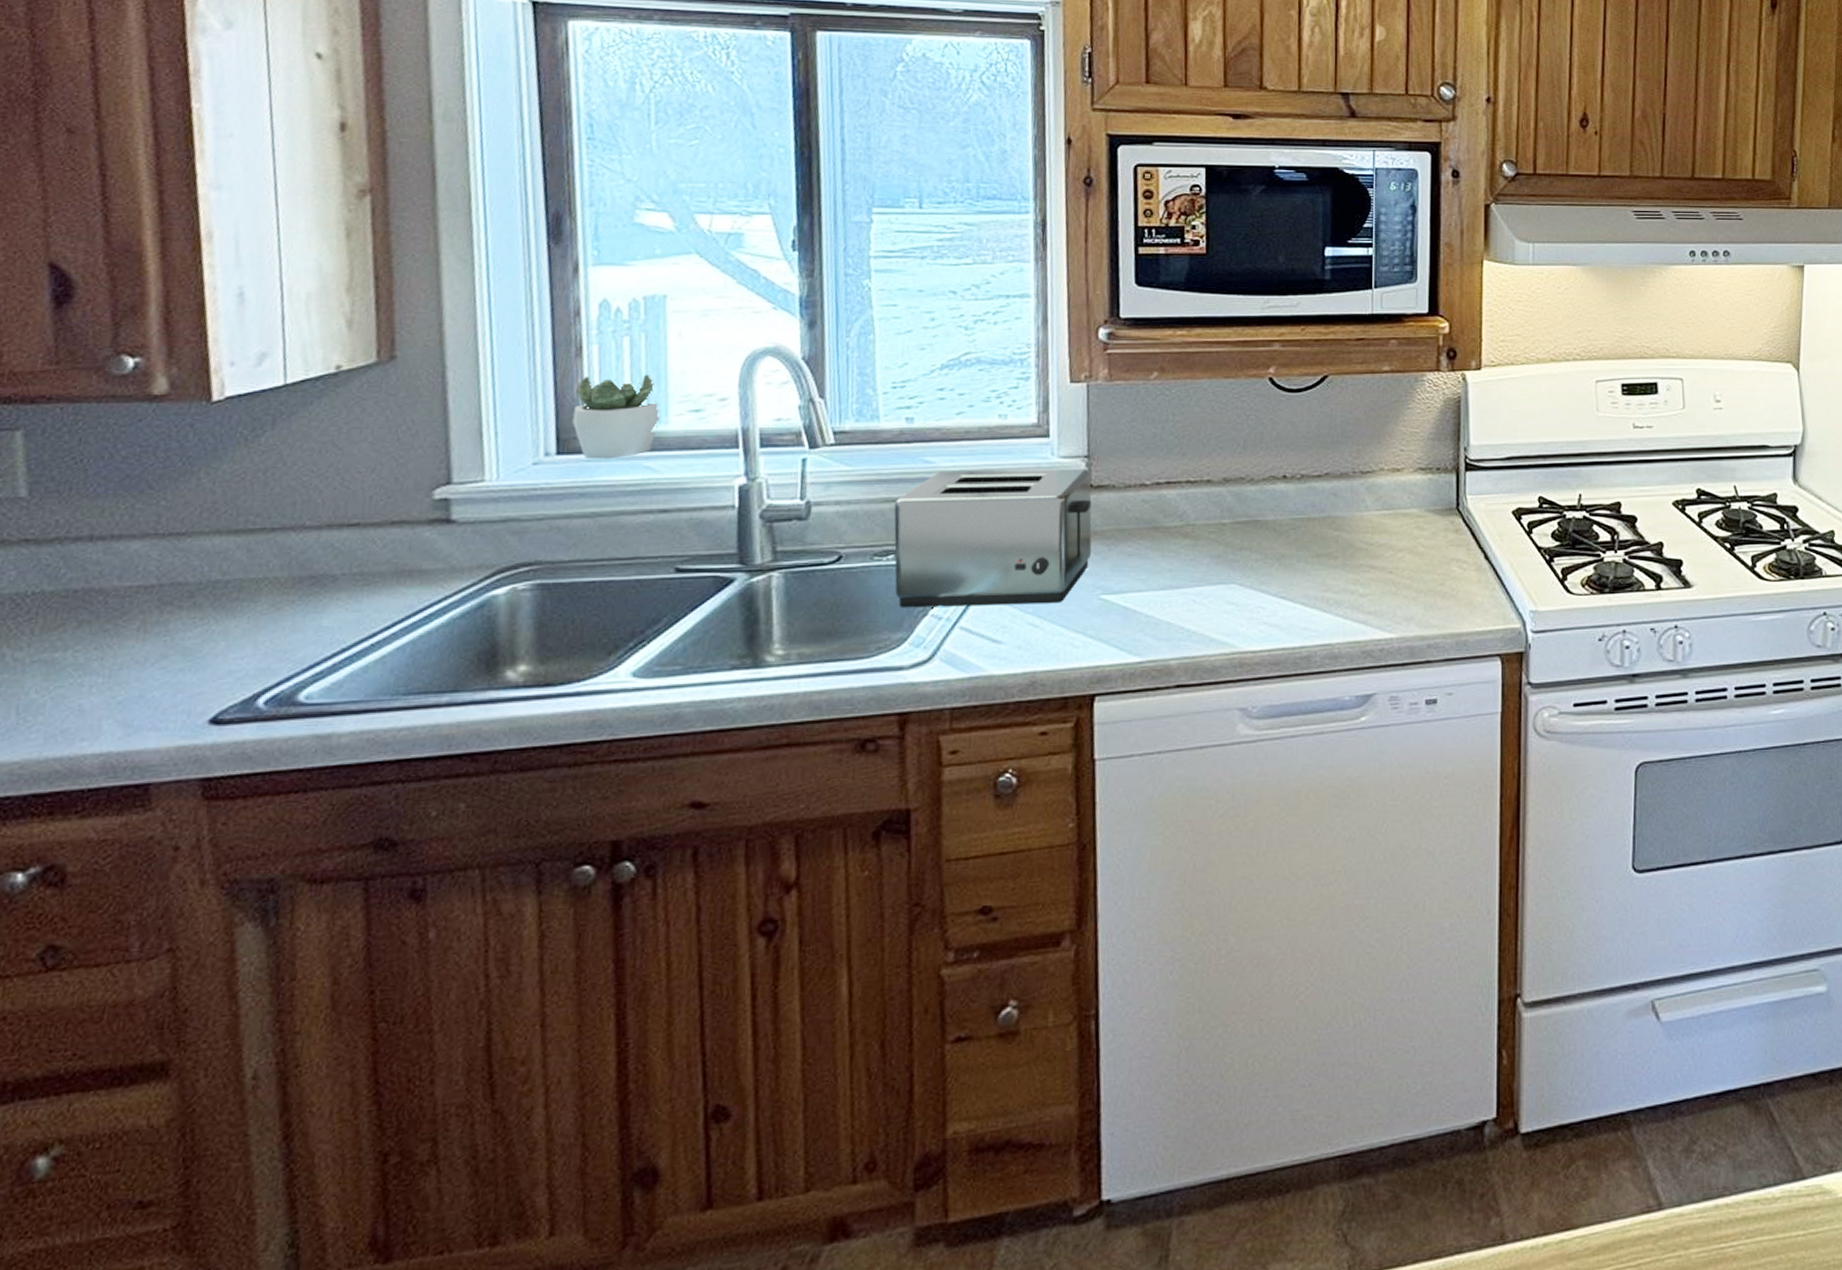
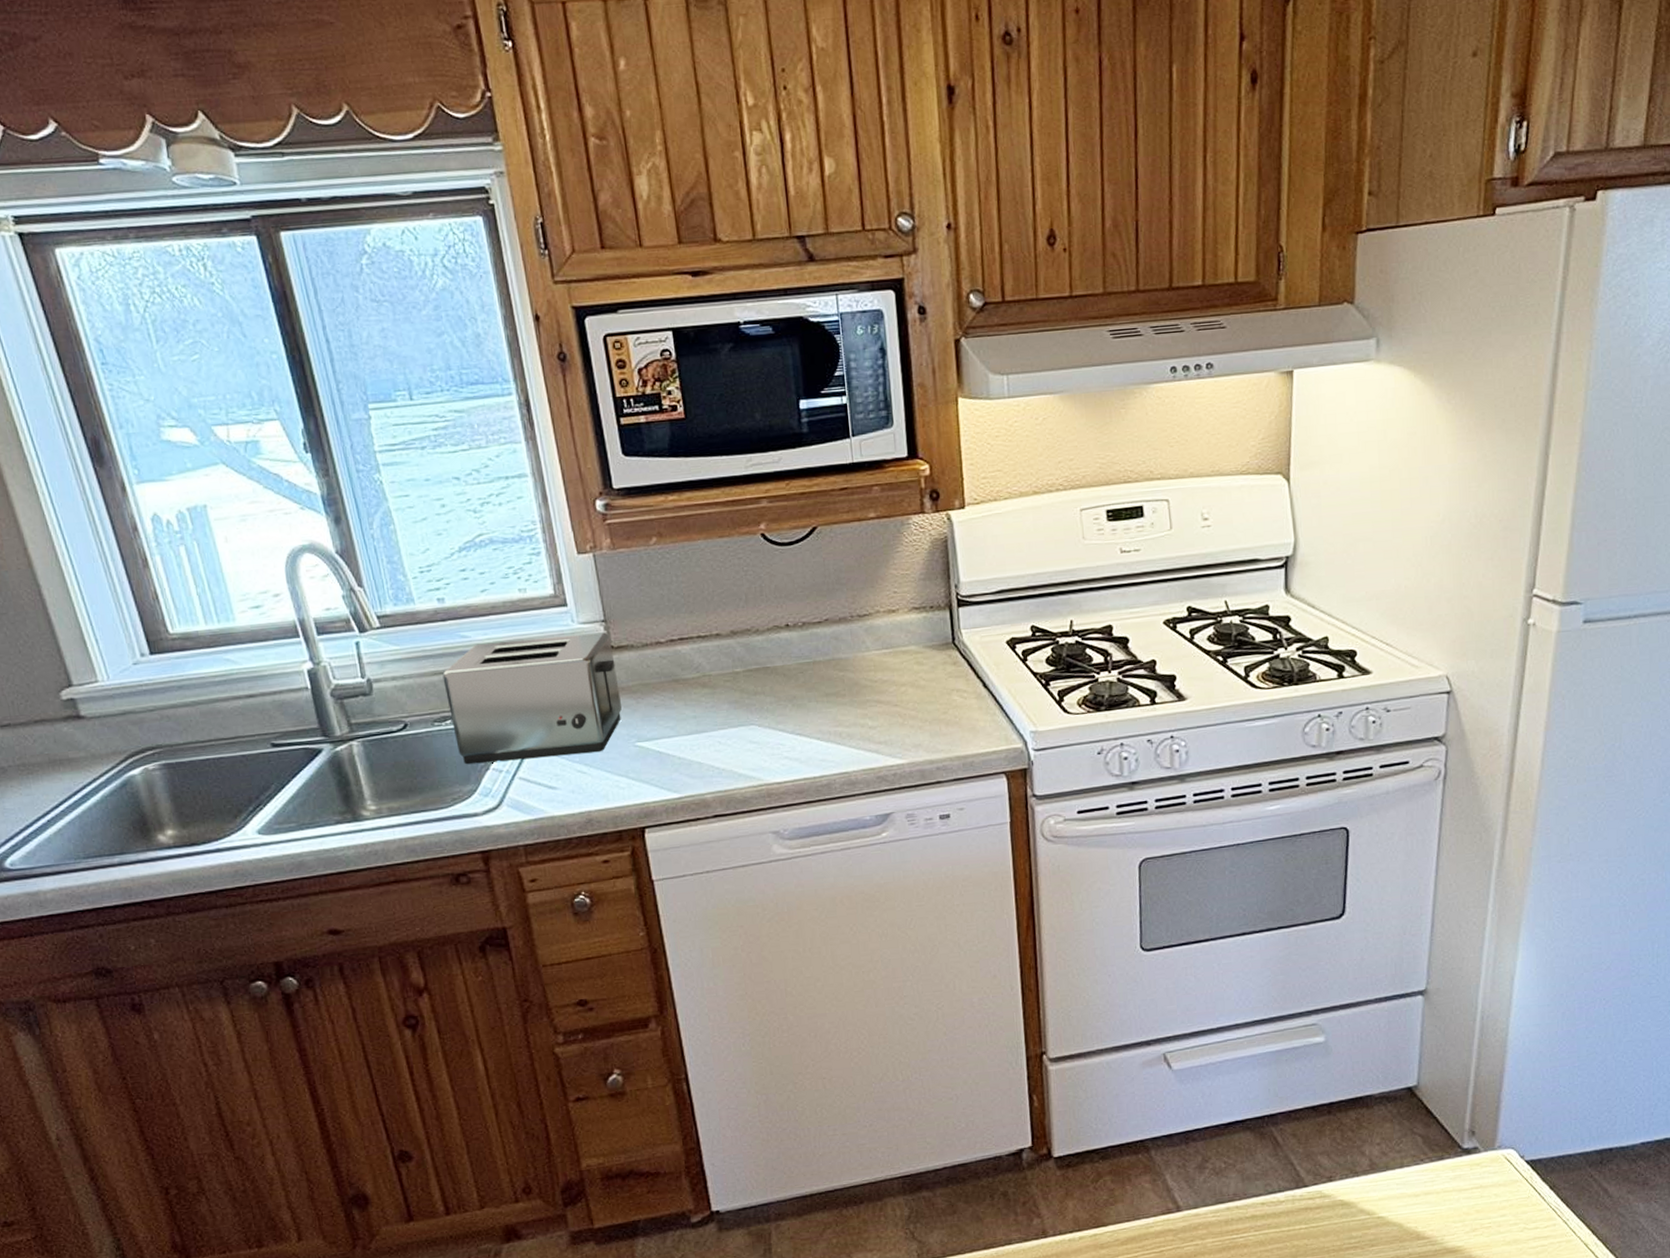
succulent plant: present [572,374,661,460] -> none [152,578,228,657]

